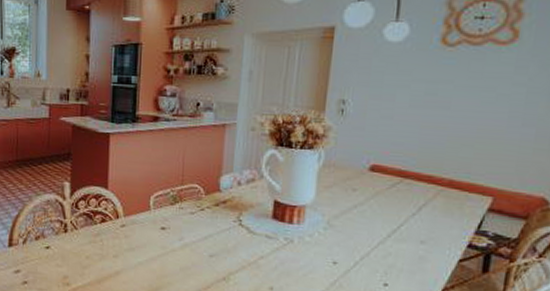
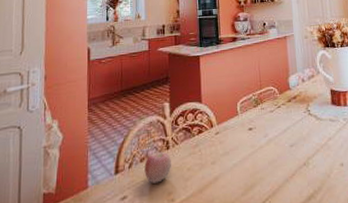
apple: none [39,233,70,264] -> present [144,151,172,184]

